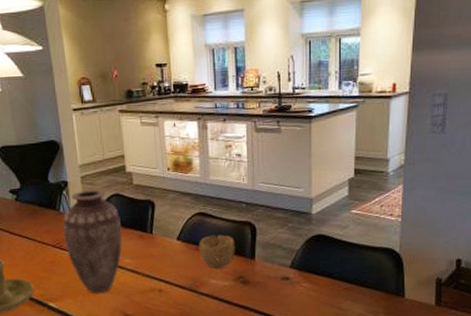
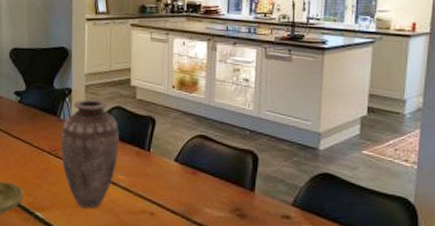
bowl: present [199,235,235,269] -> none [196,160,235,197]

